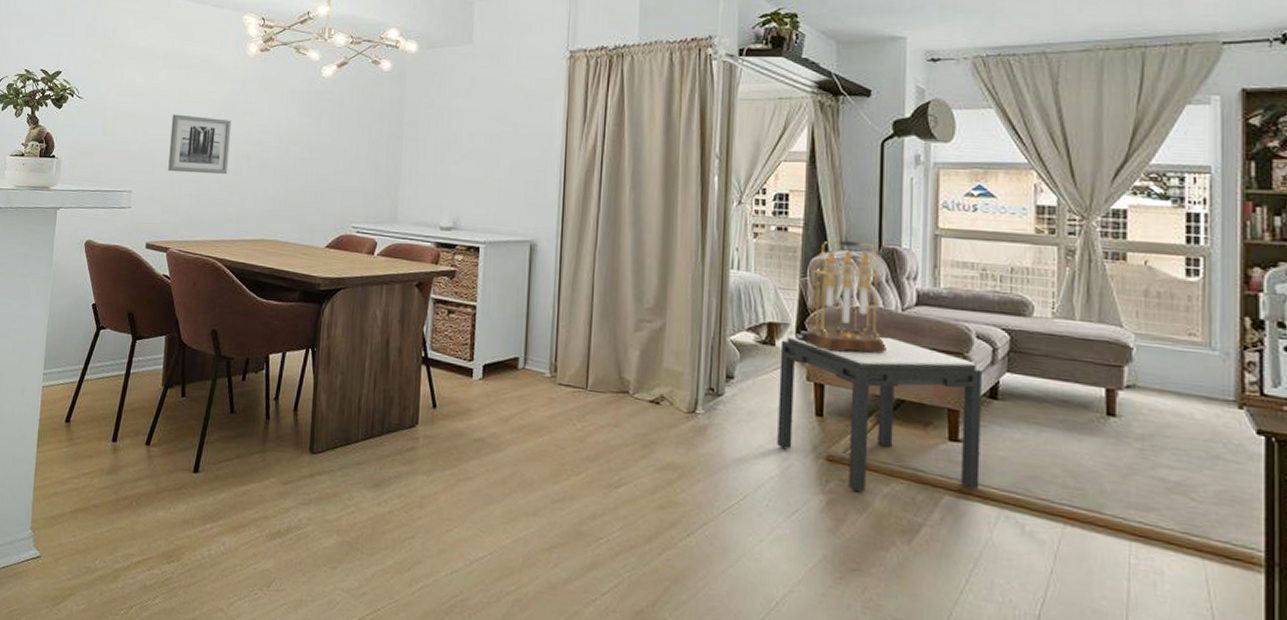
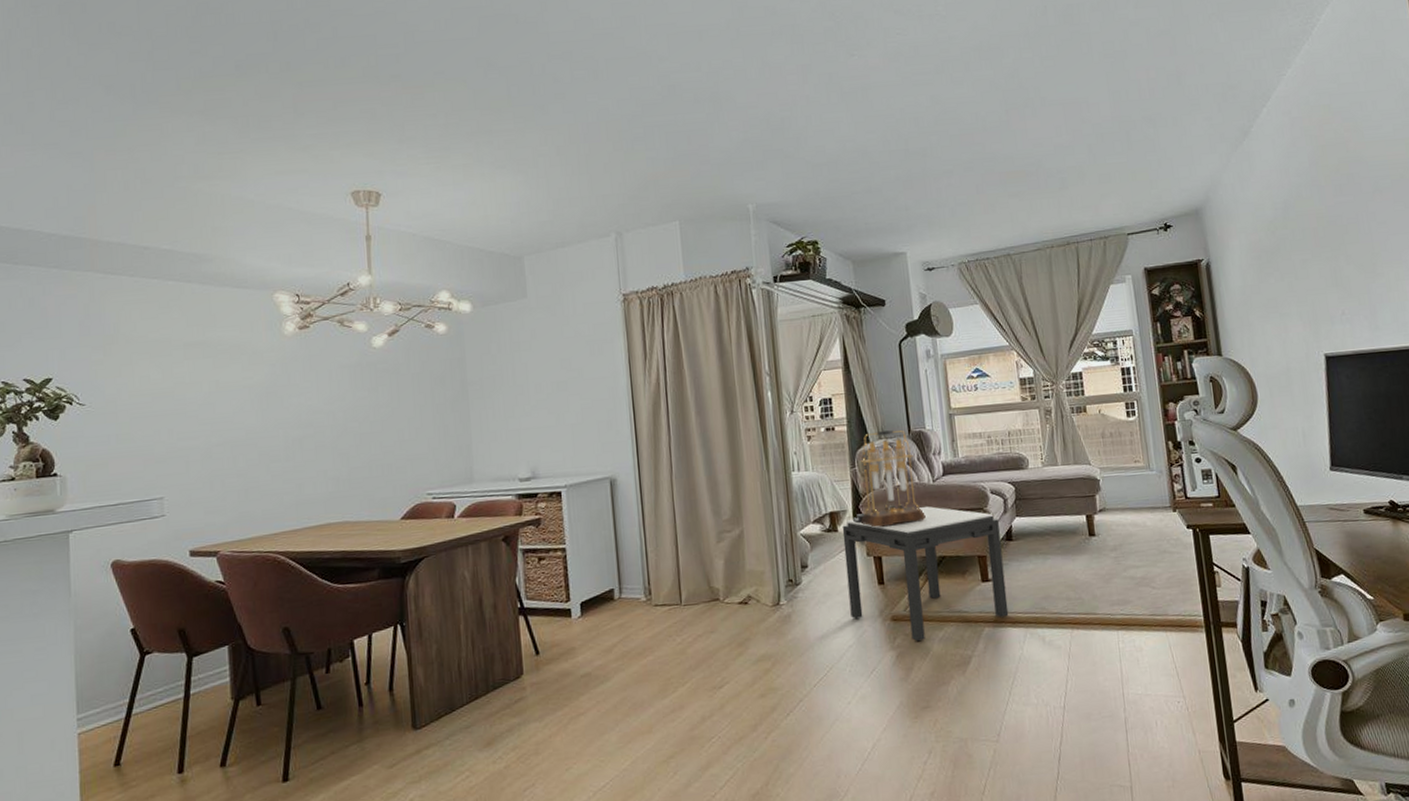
wall art: present [168,114,231,175] -> none [202,405,278,470]

